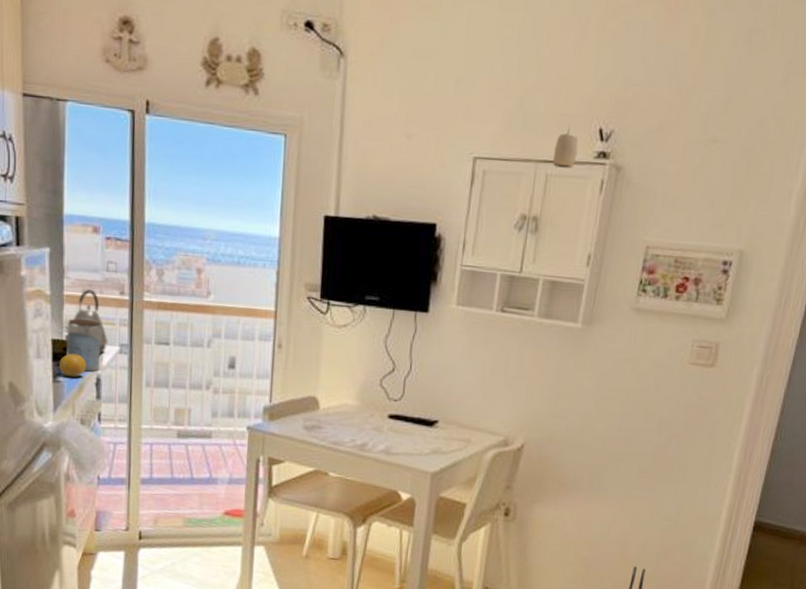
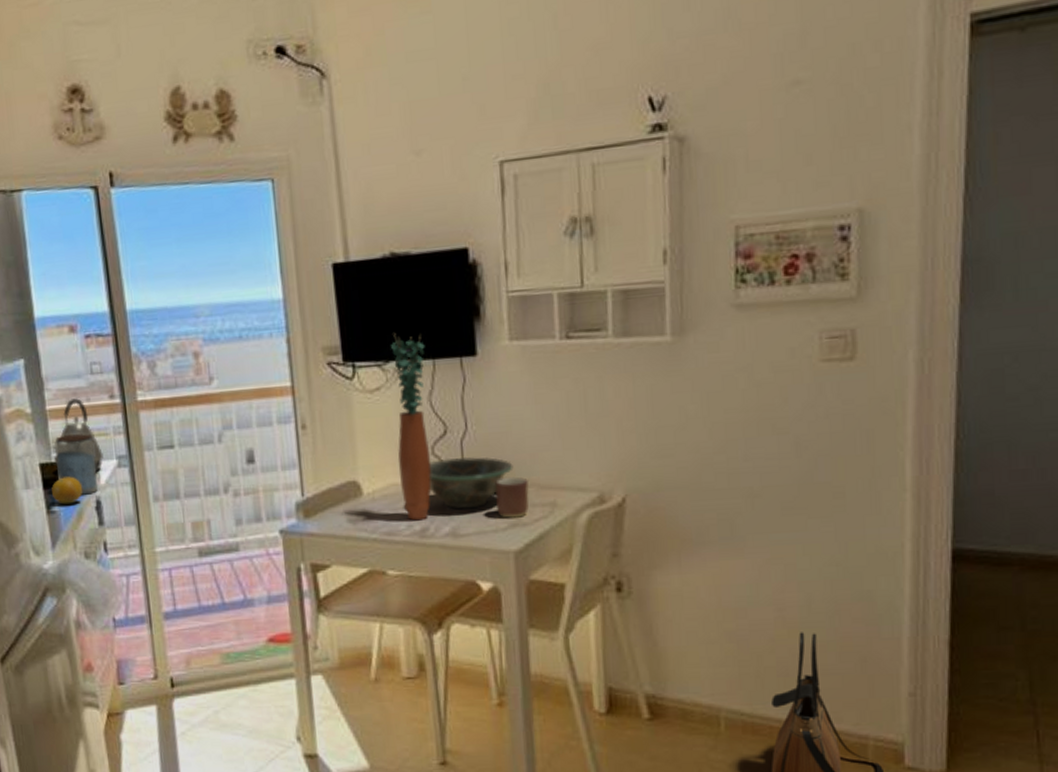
vase: none [351,281,389,437] -> present [391,332,432,521]
decorative bowl: none [373,390,443,434] -> present [429,456,514,509]
mug: none [424,413,452,447] -> present [495,476,530,518]
candle: present [552,125,578,168] -> none [596,100,626,154]

